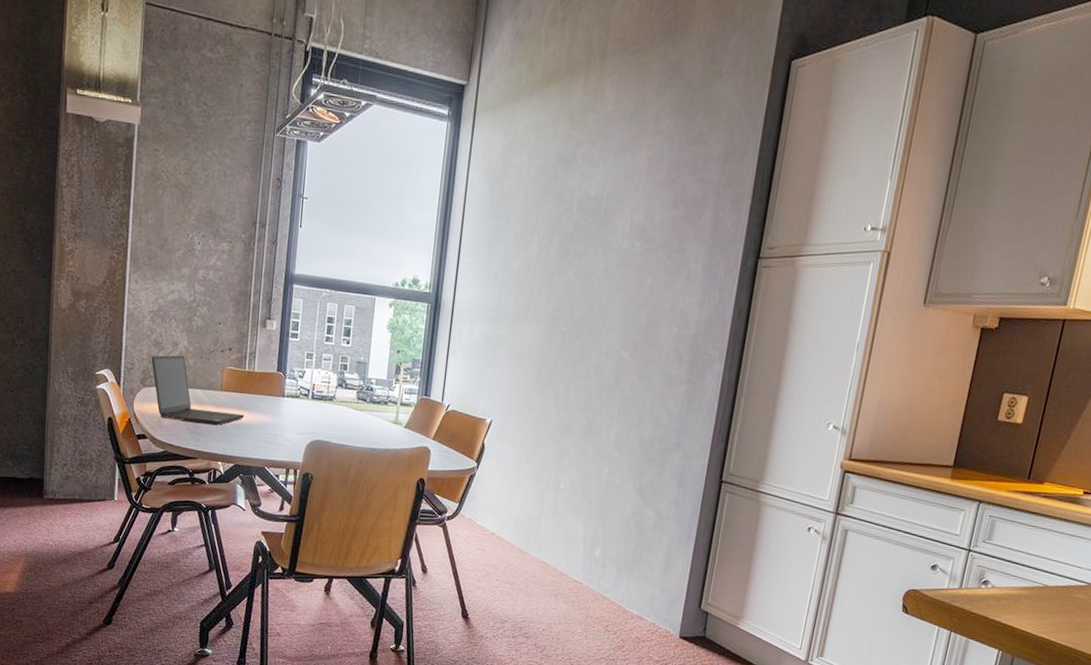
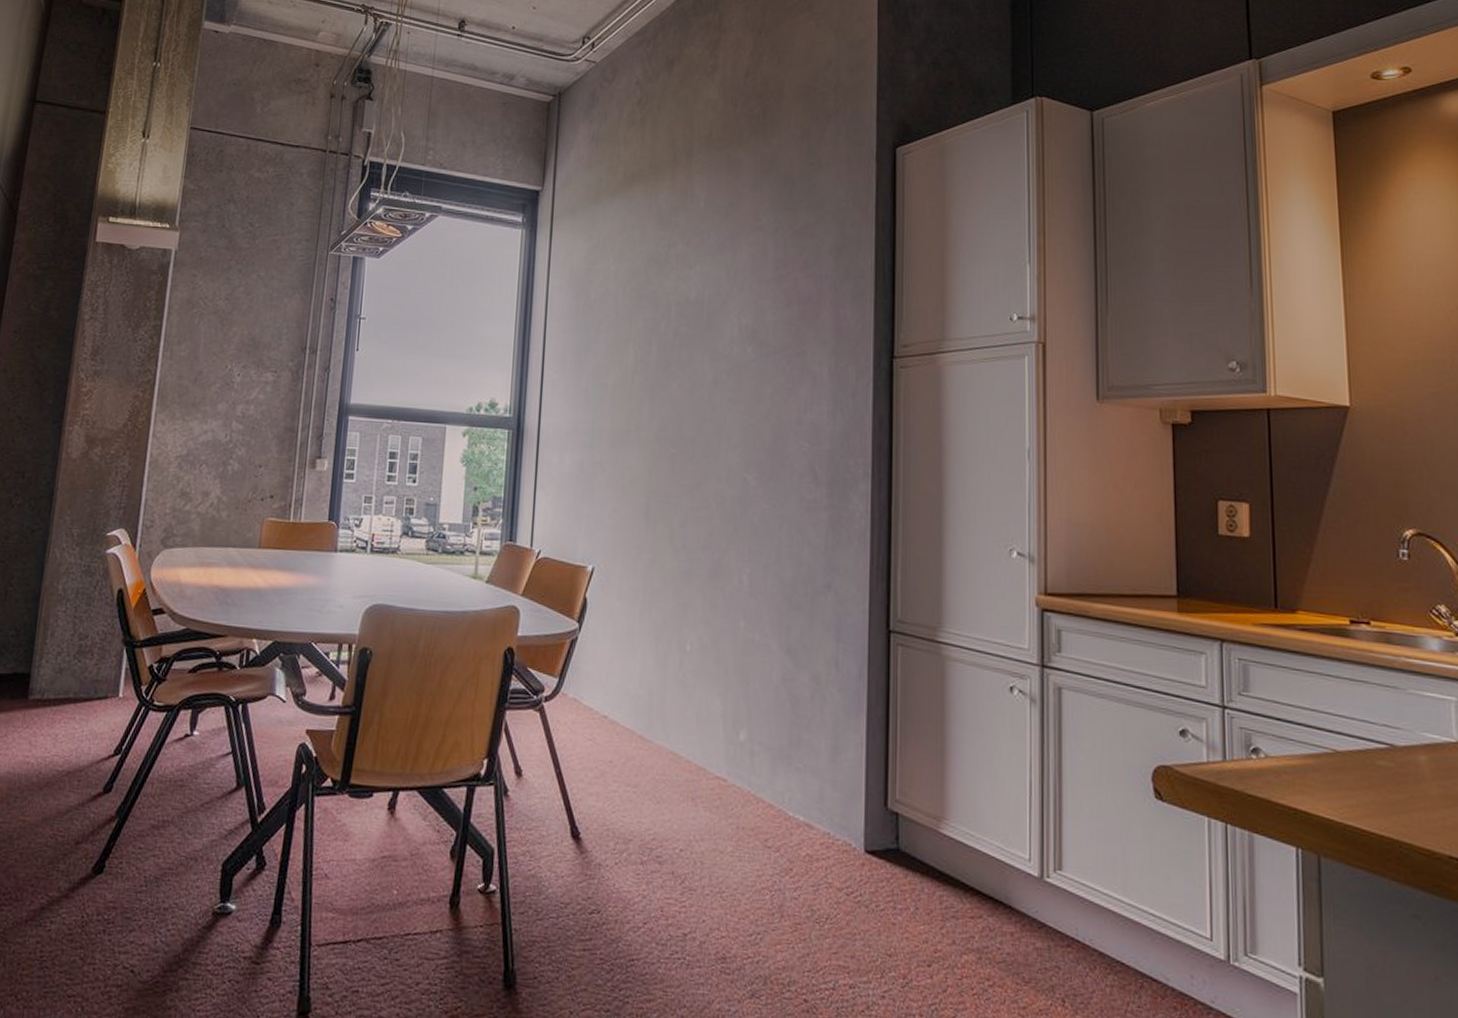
laptop: present [151,355,244,425] -> none [175,506,287,591]

